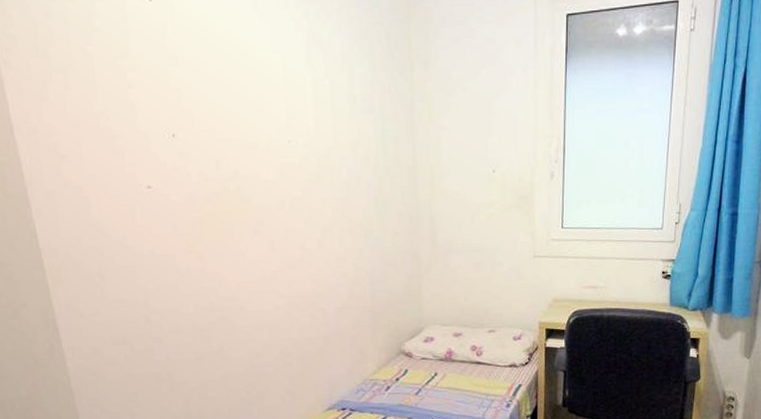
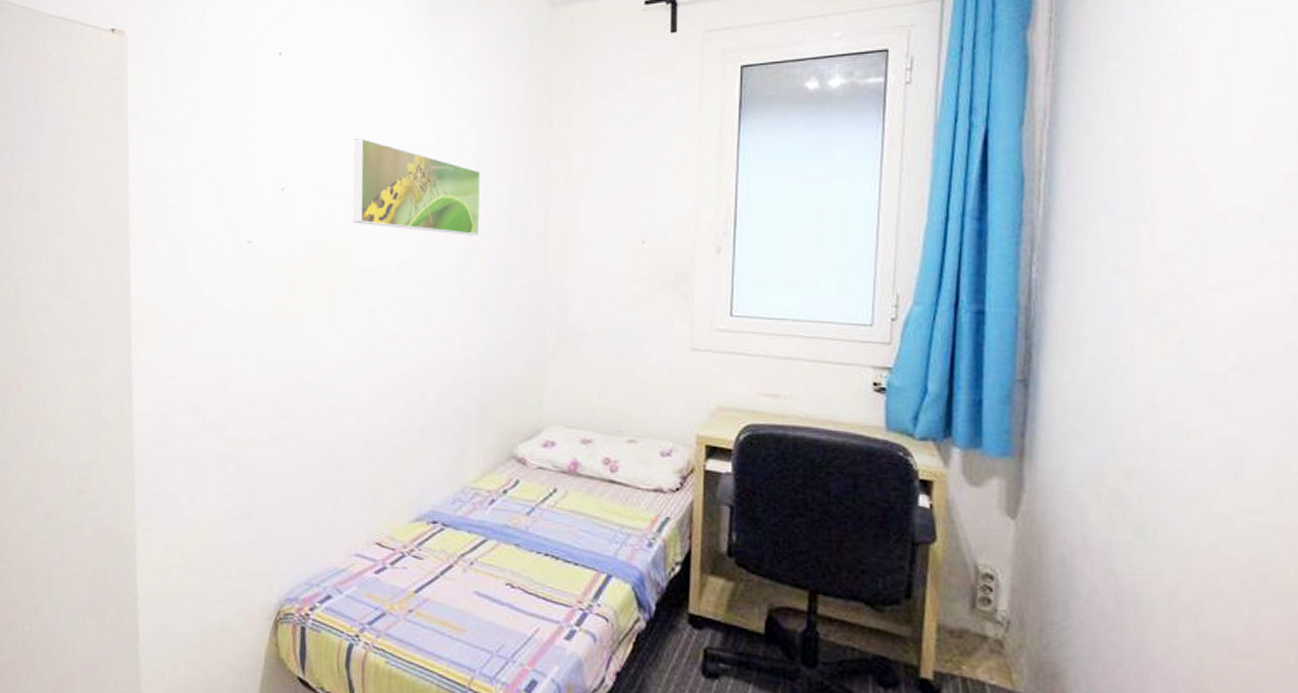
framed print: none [235,83,359,172] -> present [352,137,481,236]

